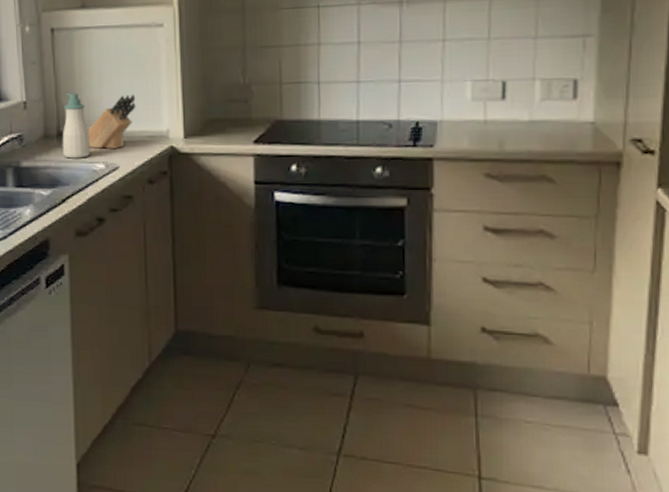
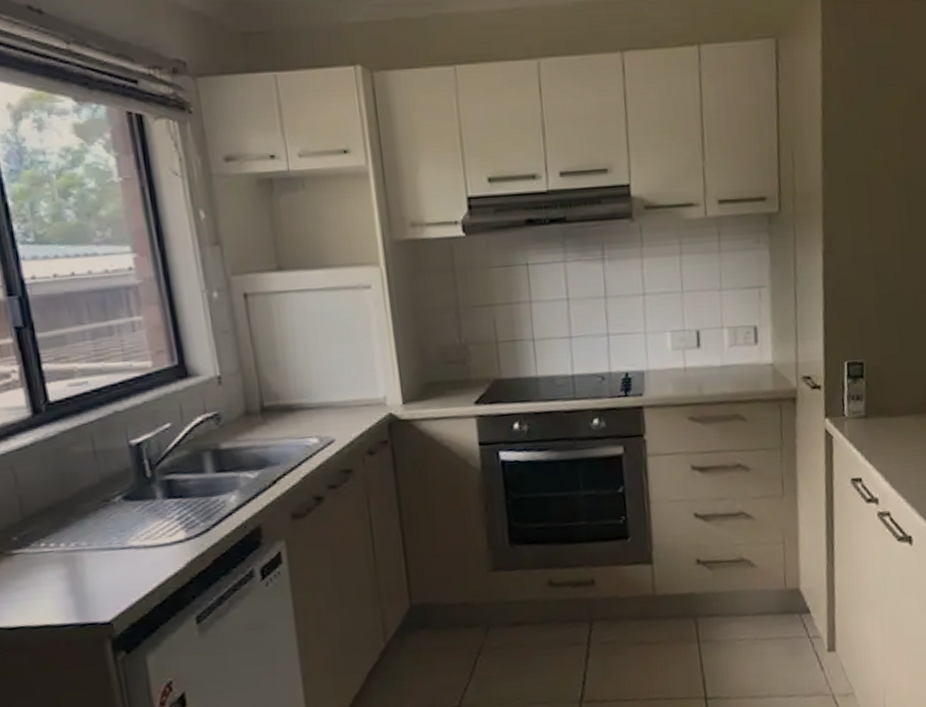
soap bottle: present [62,93,90,159] -> none [265,363,301,436]
knife block: present [87,94,136,149] -> none [295,361,348,422]

